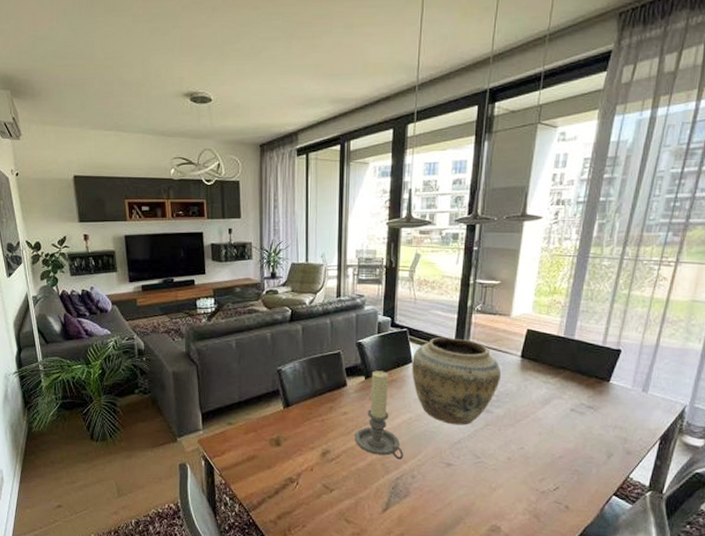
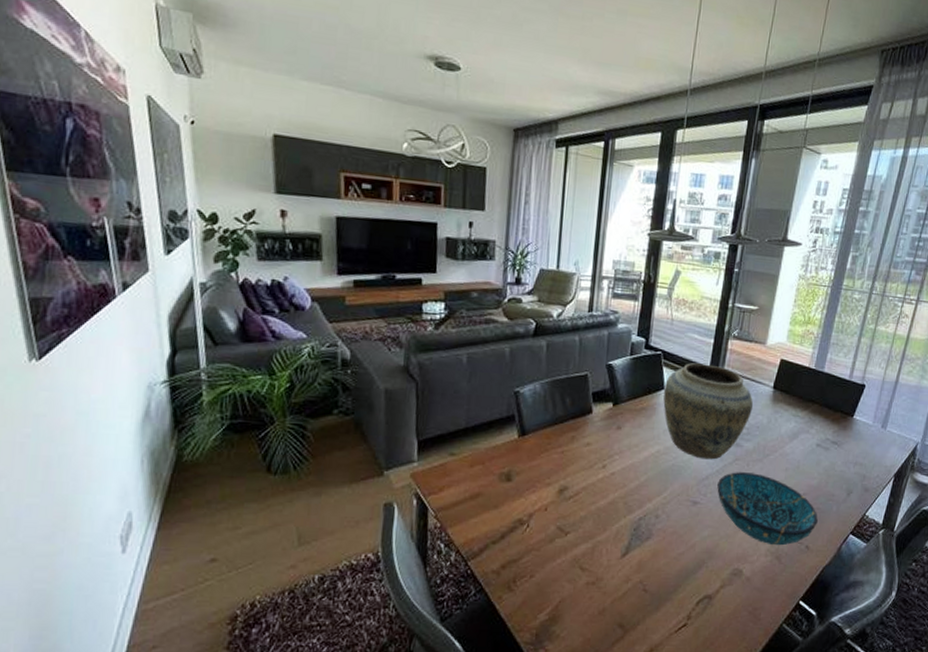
candle holder: present [354,371,403,460] -> none [596,397,648,498]
decorative bowl: none [470,436,577,505] -> present [717,472,818,546]

